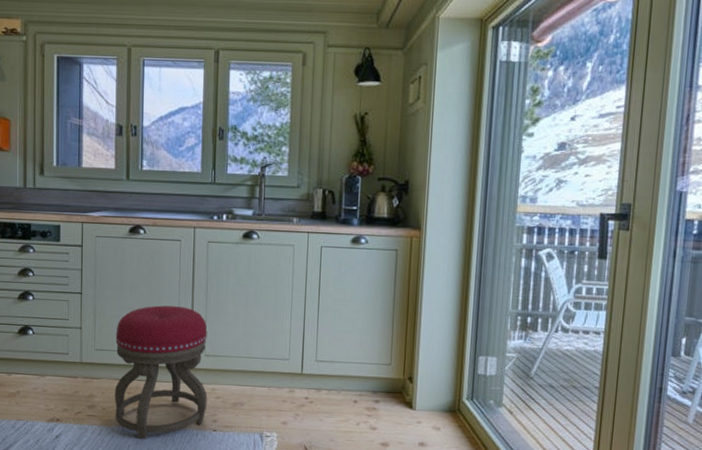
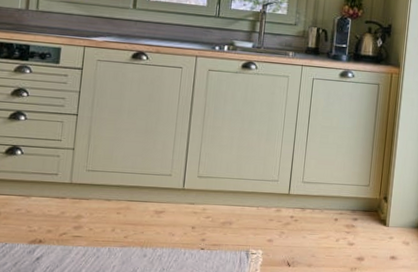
stool: present [114,305,208,440] -> none [102,128,202,260]

